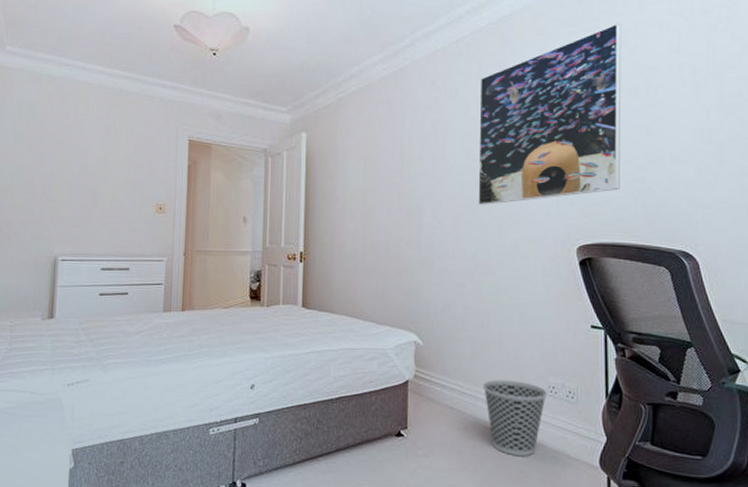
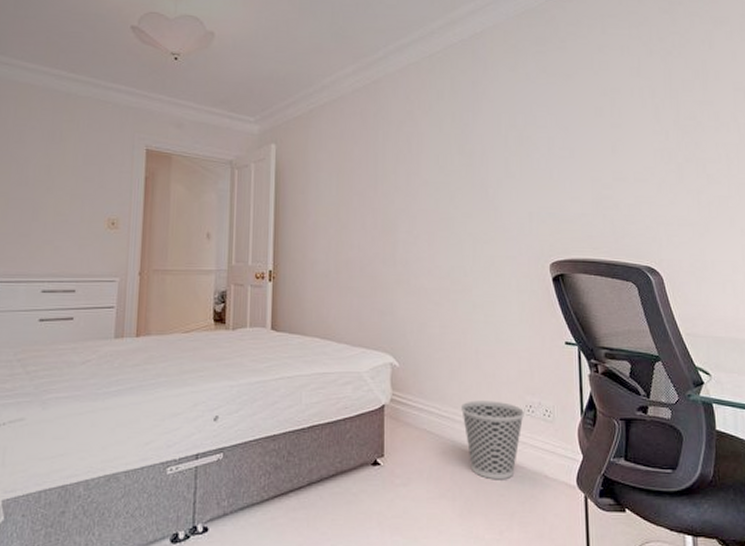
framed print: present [478,23,622,205] -> none [453,45,589,221]

